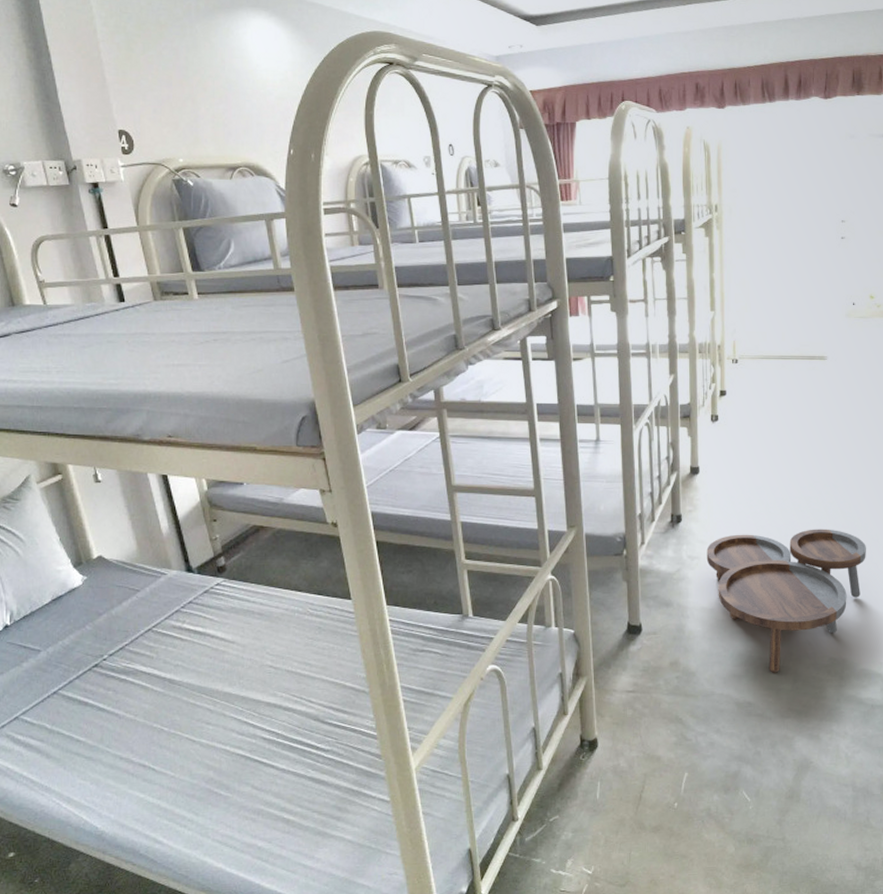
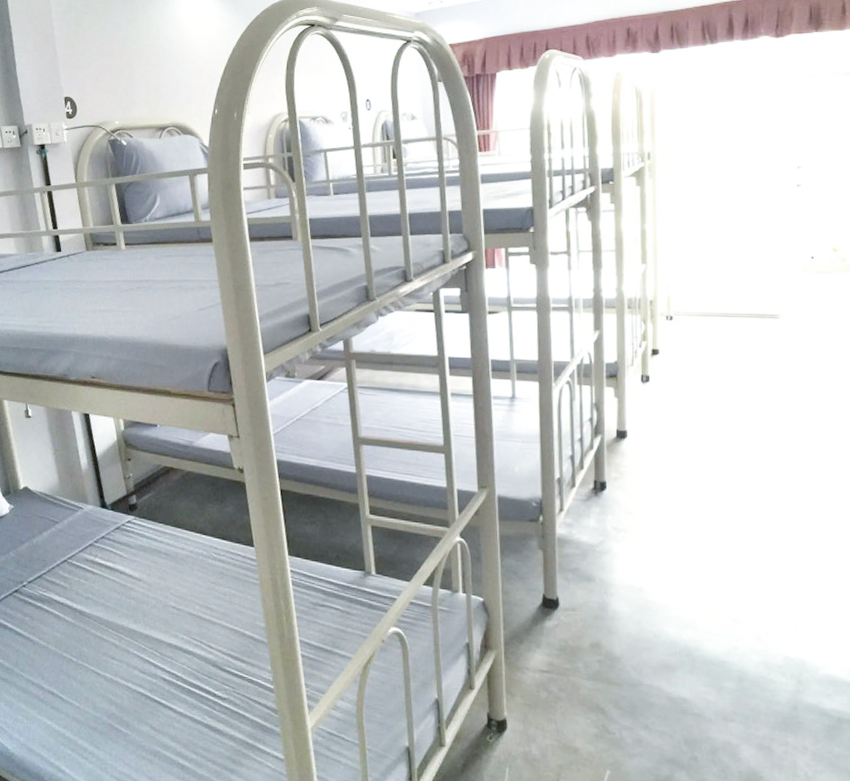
nesting tables: present [706,529,866,673] -> none [634,507,830,668]

